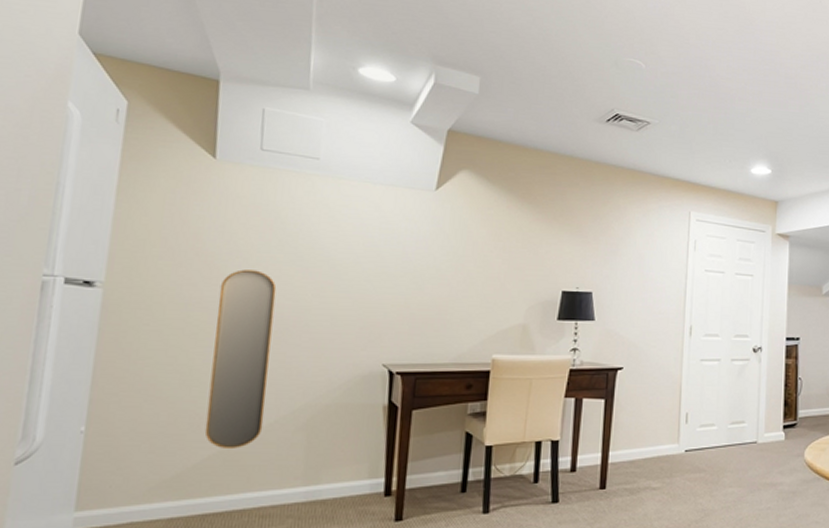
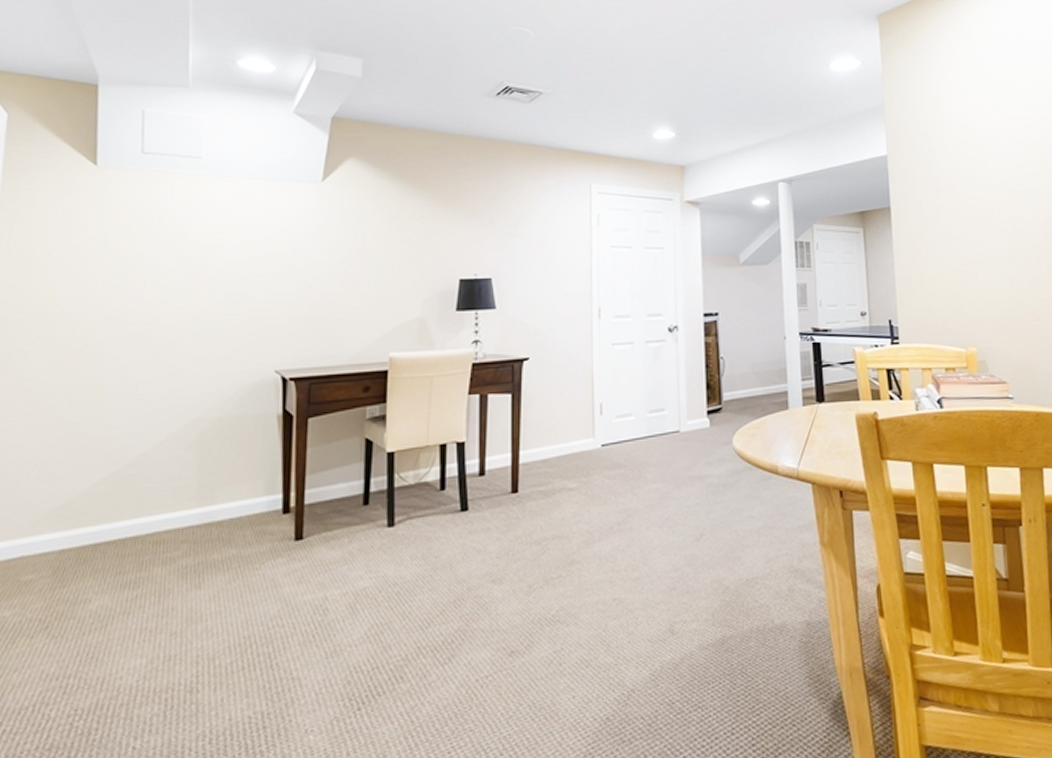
home mirror: present [204,269,277,448] -> none [94,279,163,471]

